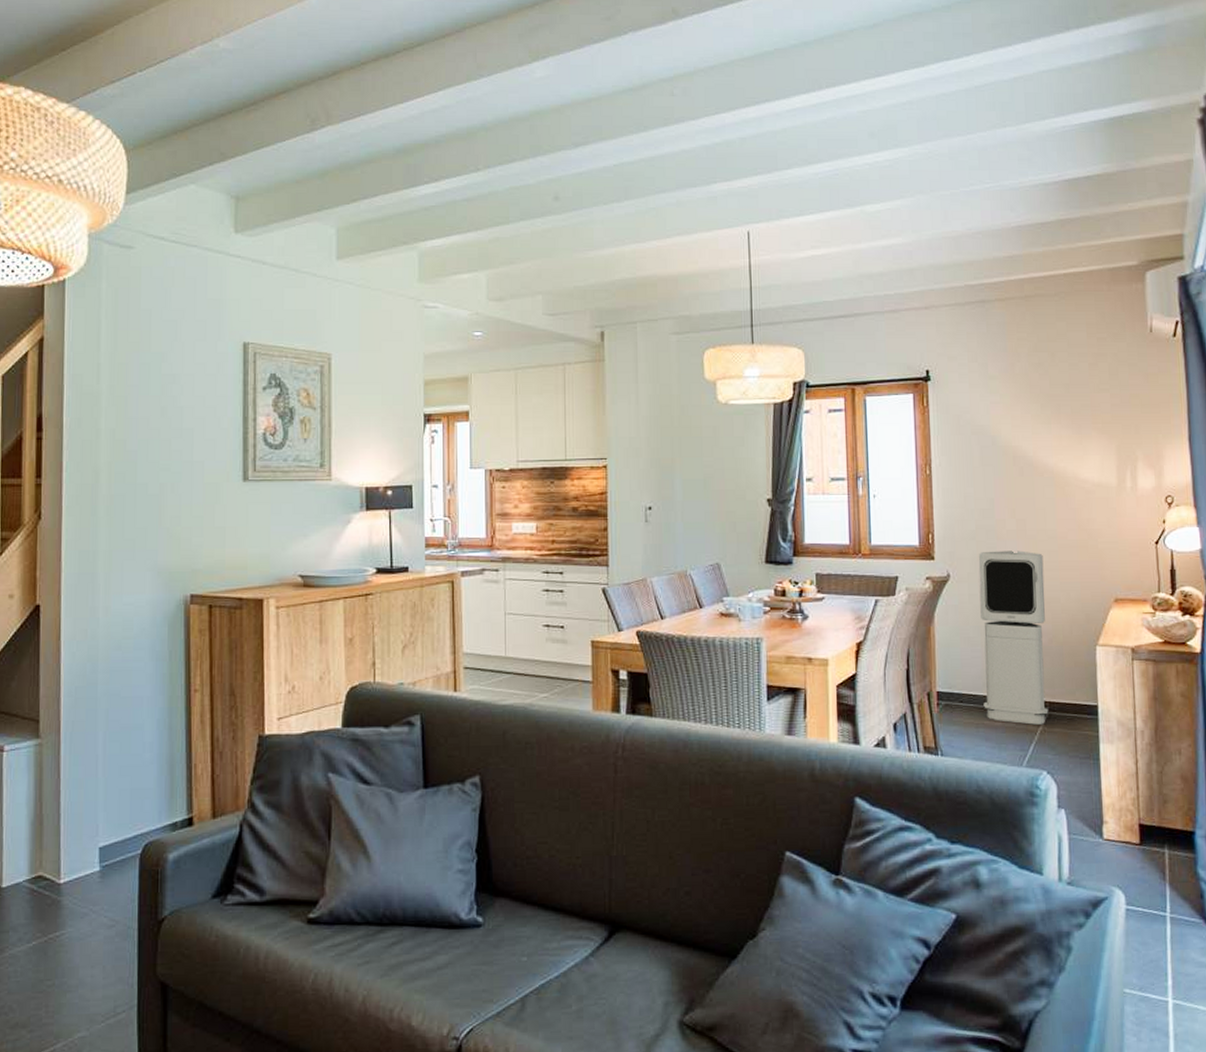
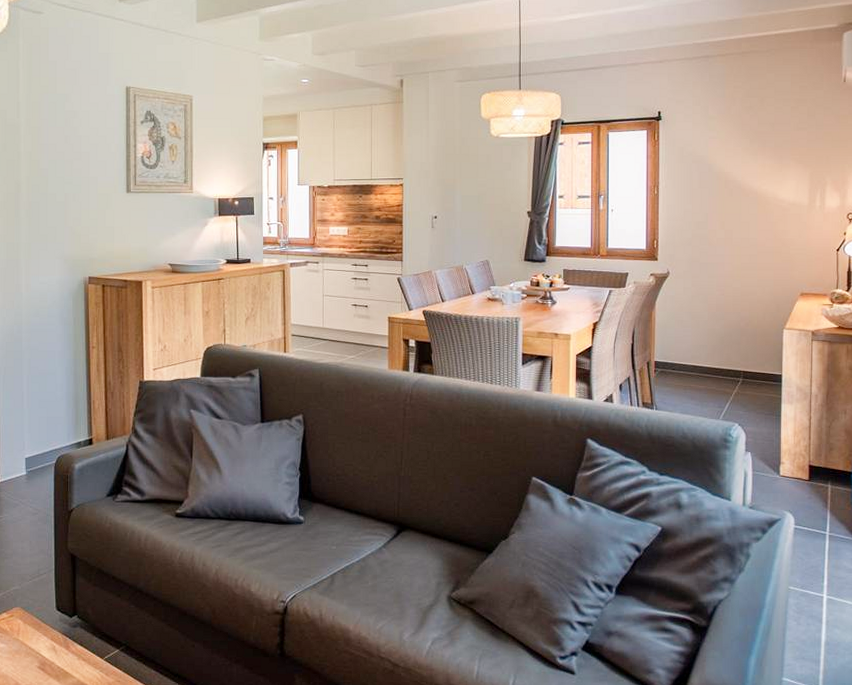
air purifier: present [978,550,1049,725] -> none [691,254,745,388]

